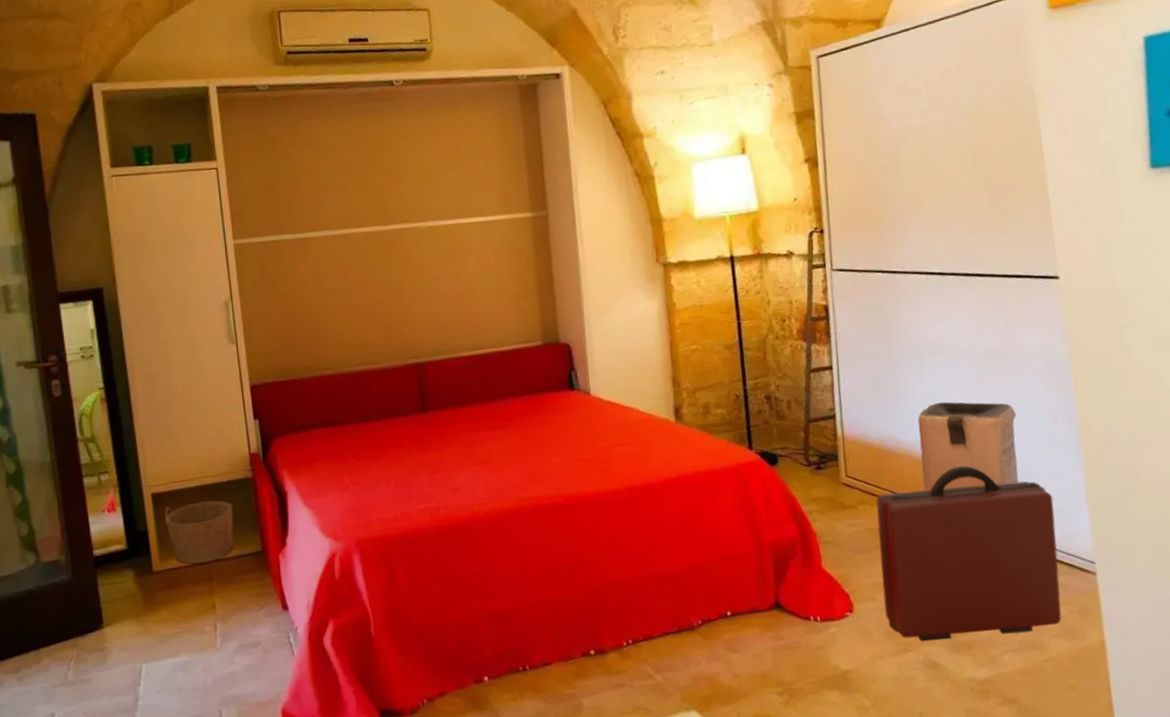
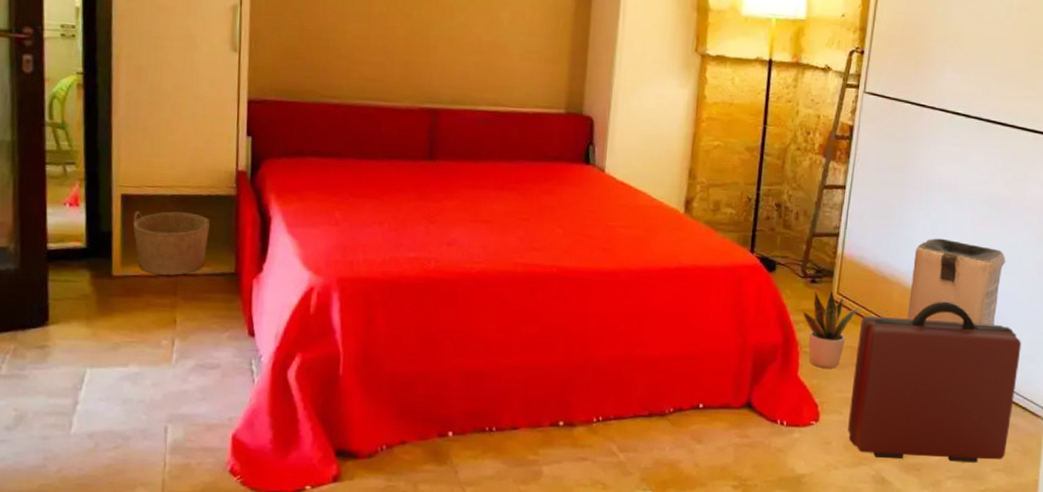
potted plant: none [814,470,872,556] -> present [803,287,860,369]

